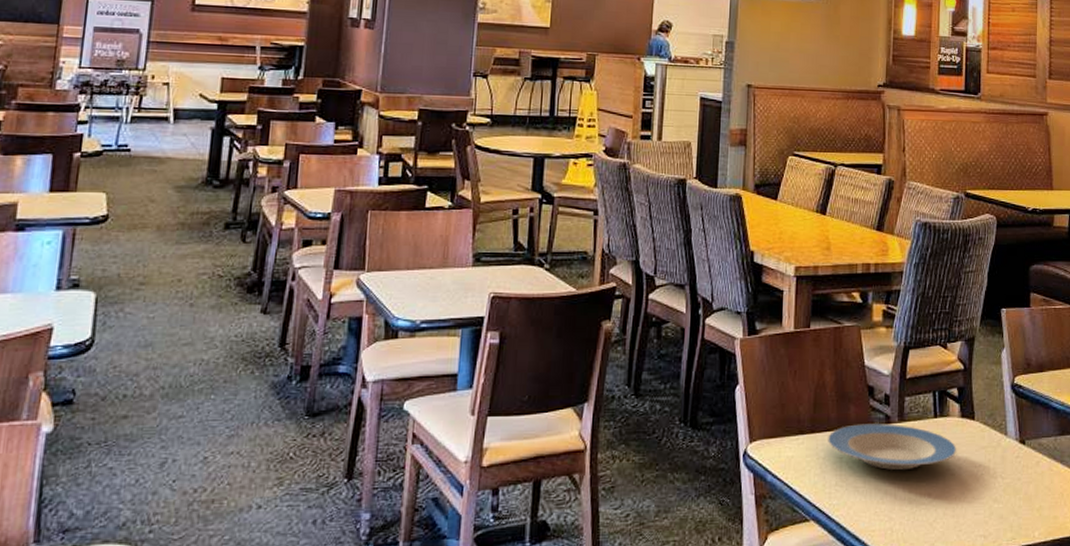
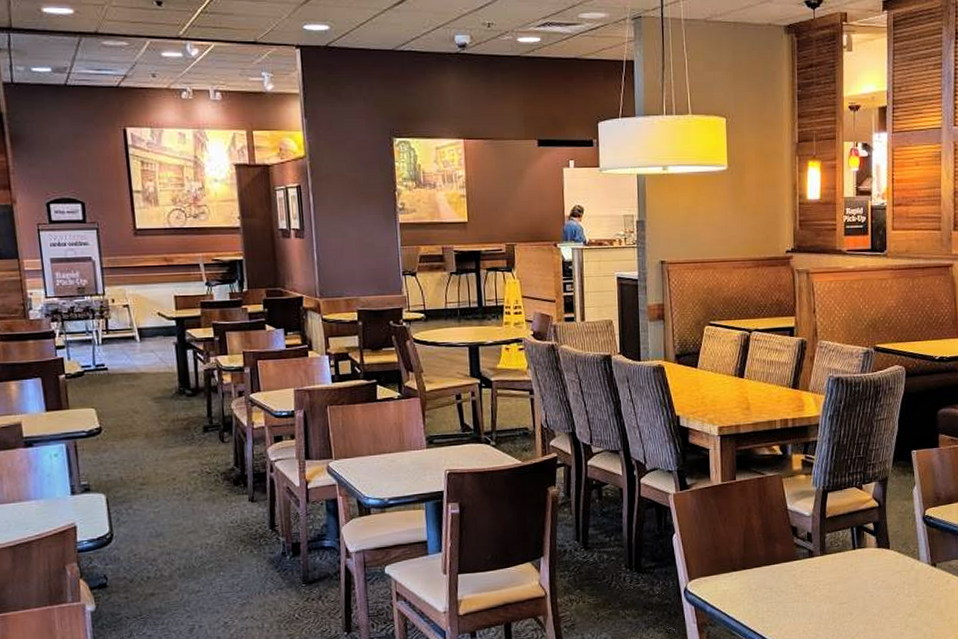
plate: present [828,423,957,471] -> none [758,557,875,596]

